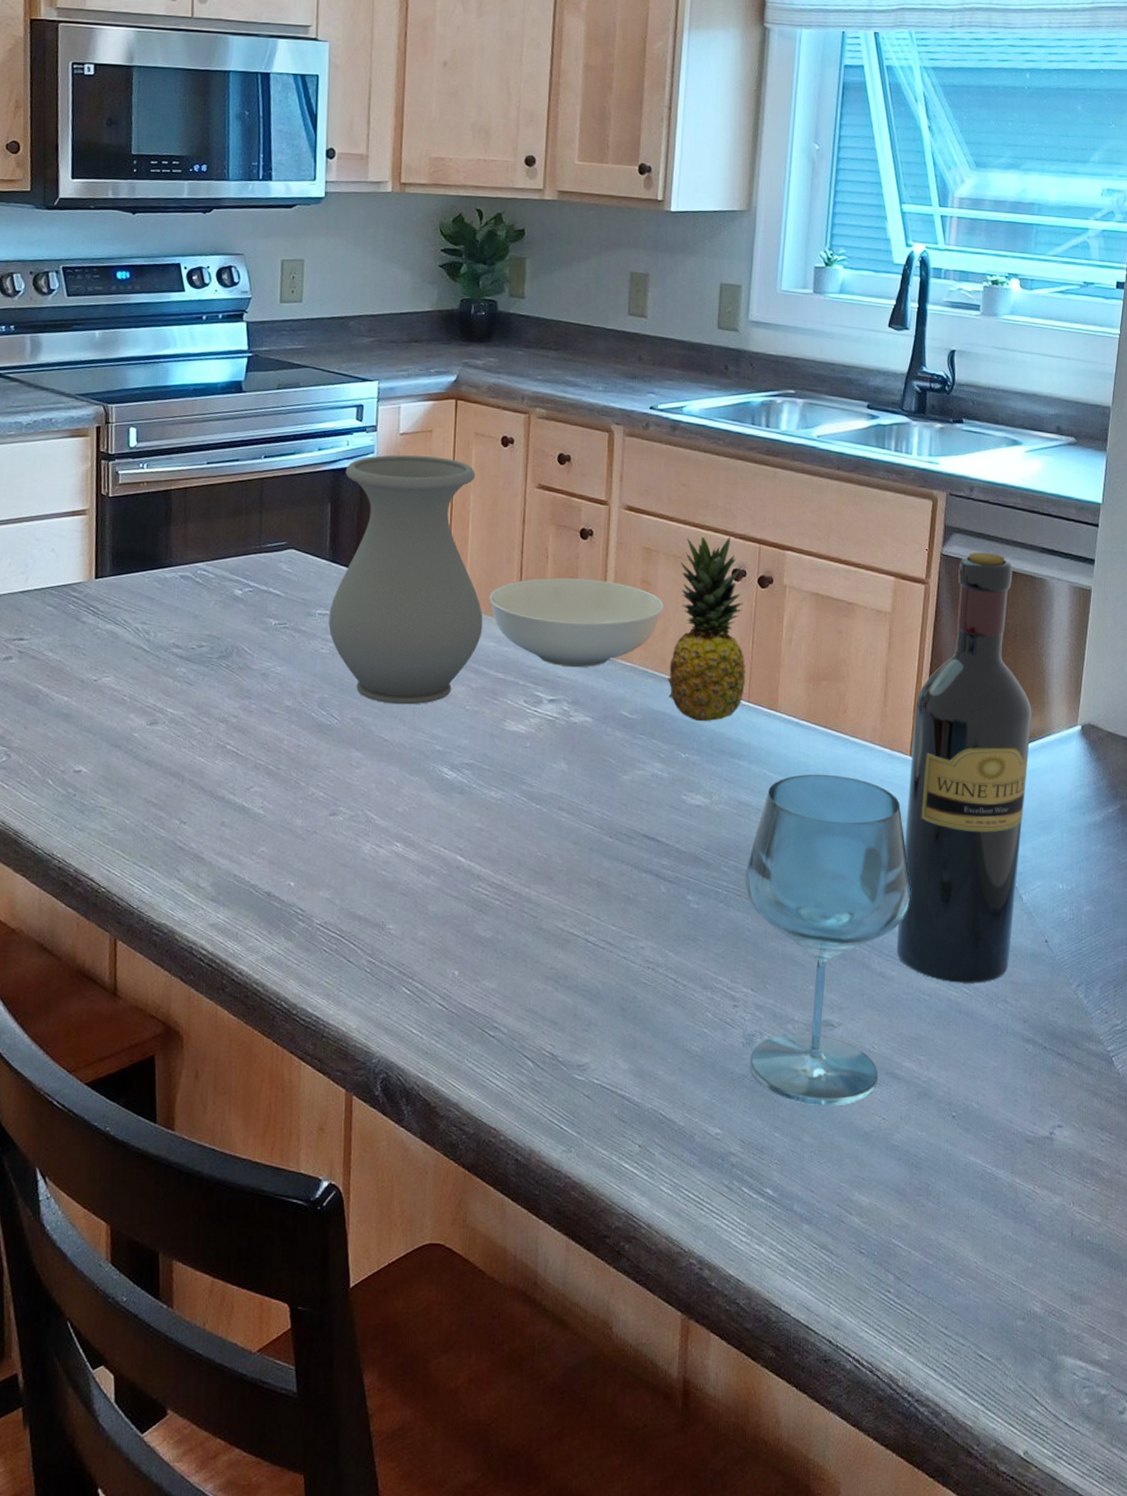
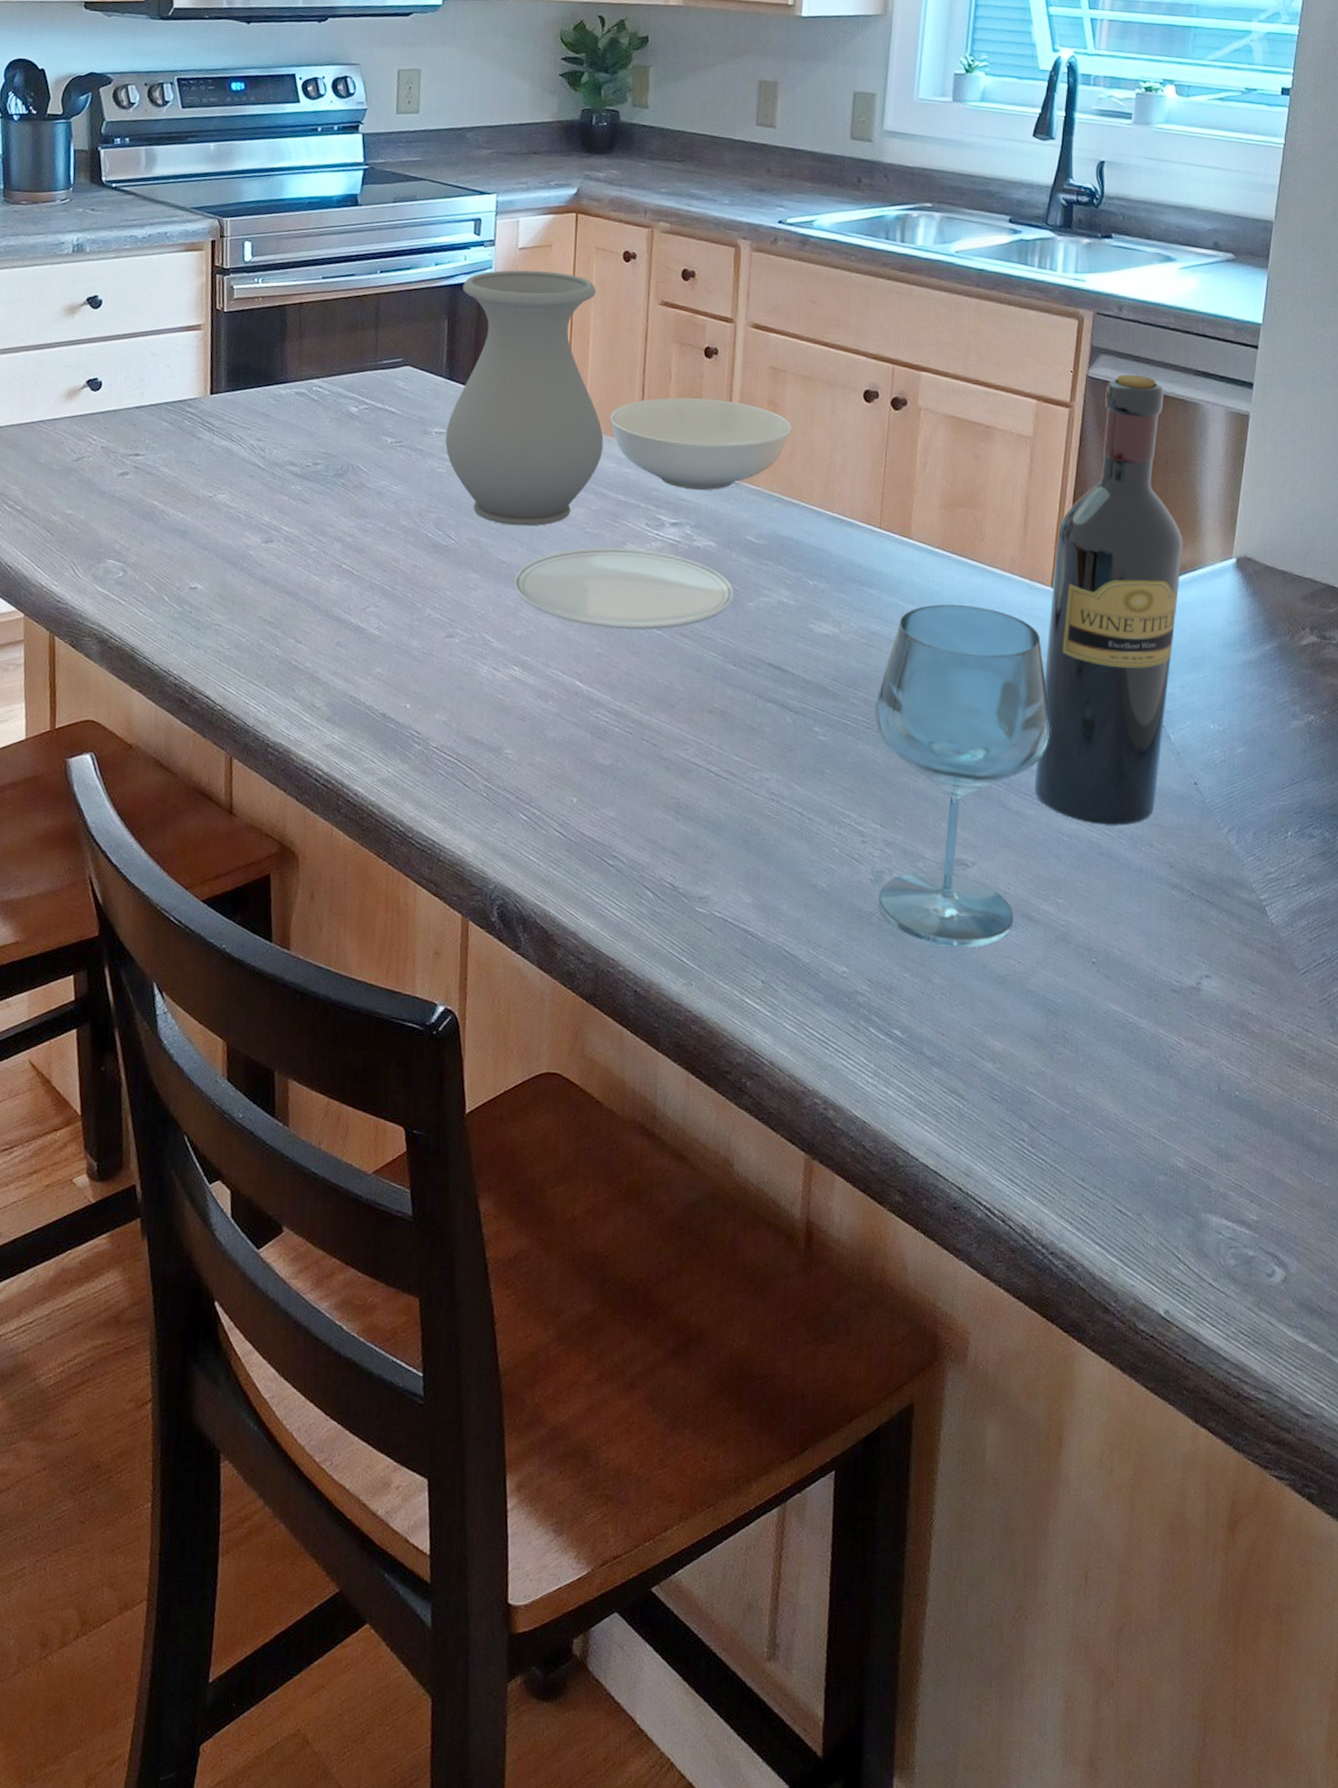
plate: none [396,724,610,805] -> present [514,547,734,631]
fruit: present [668,536,746,722] -> none [795,356,878,548]

